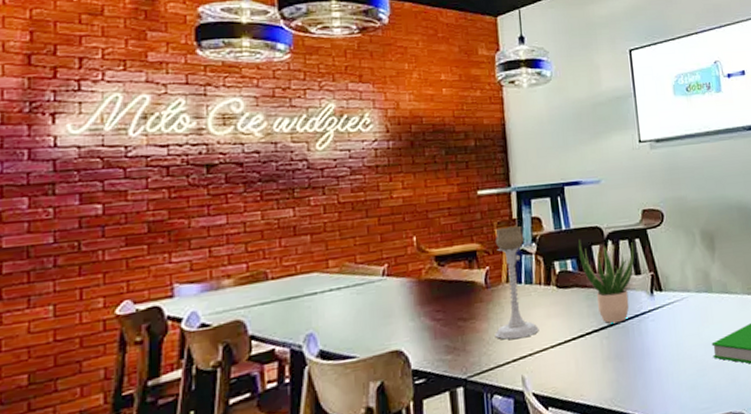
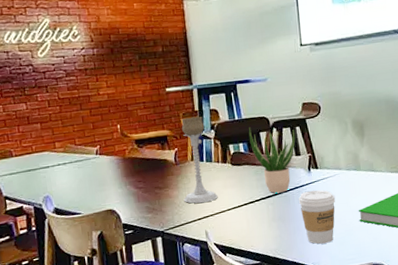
coffee cup: none [640,318,685,390] -> present [299,190,336,244]

